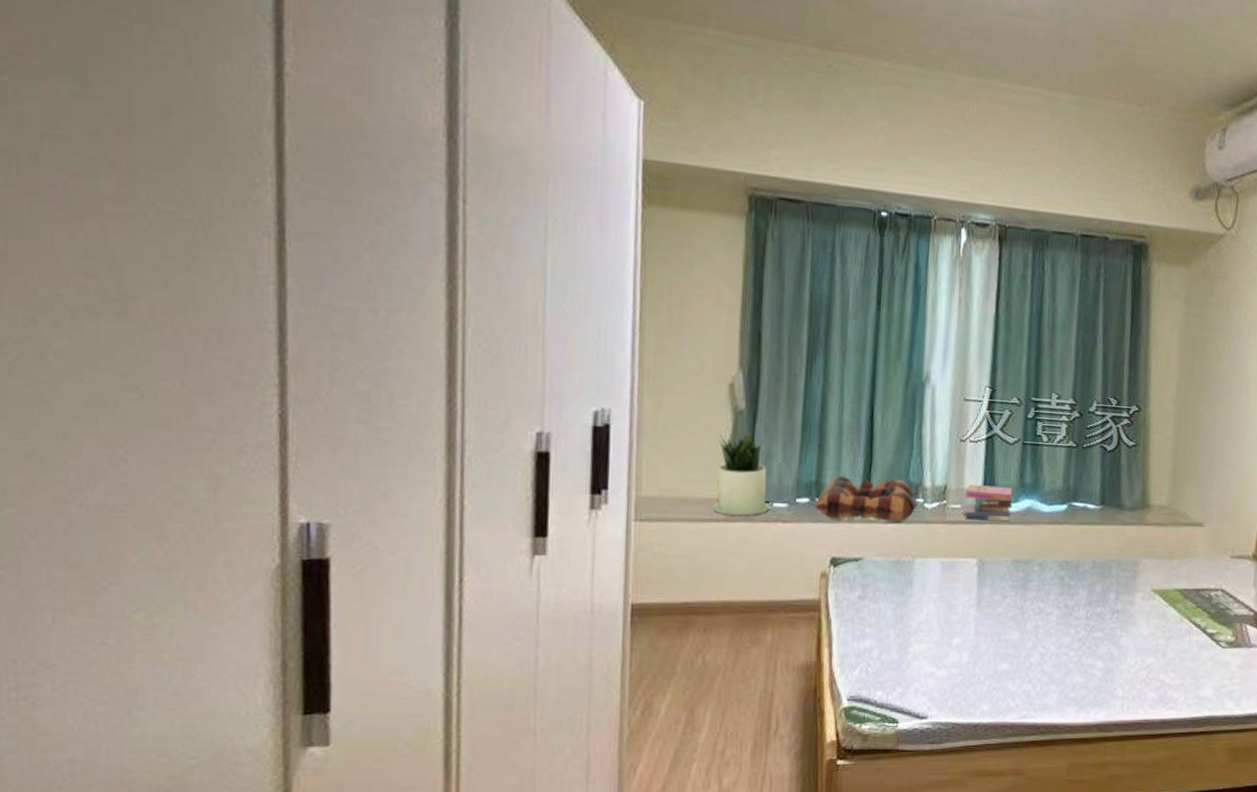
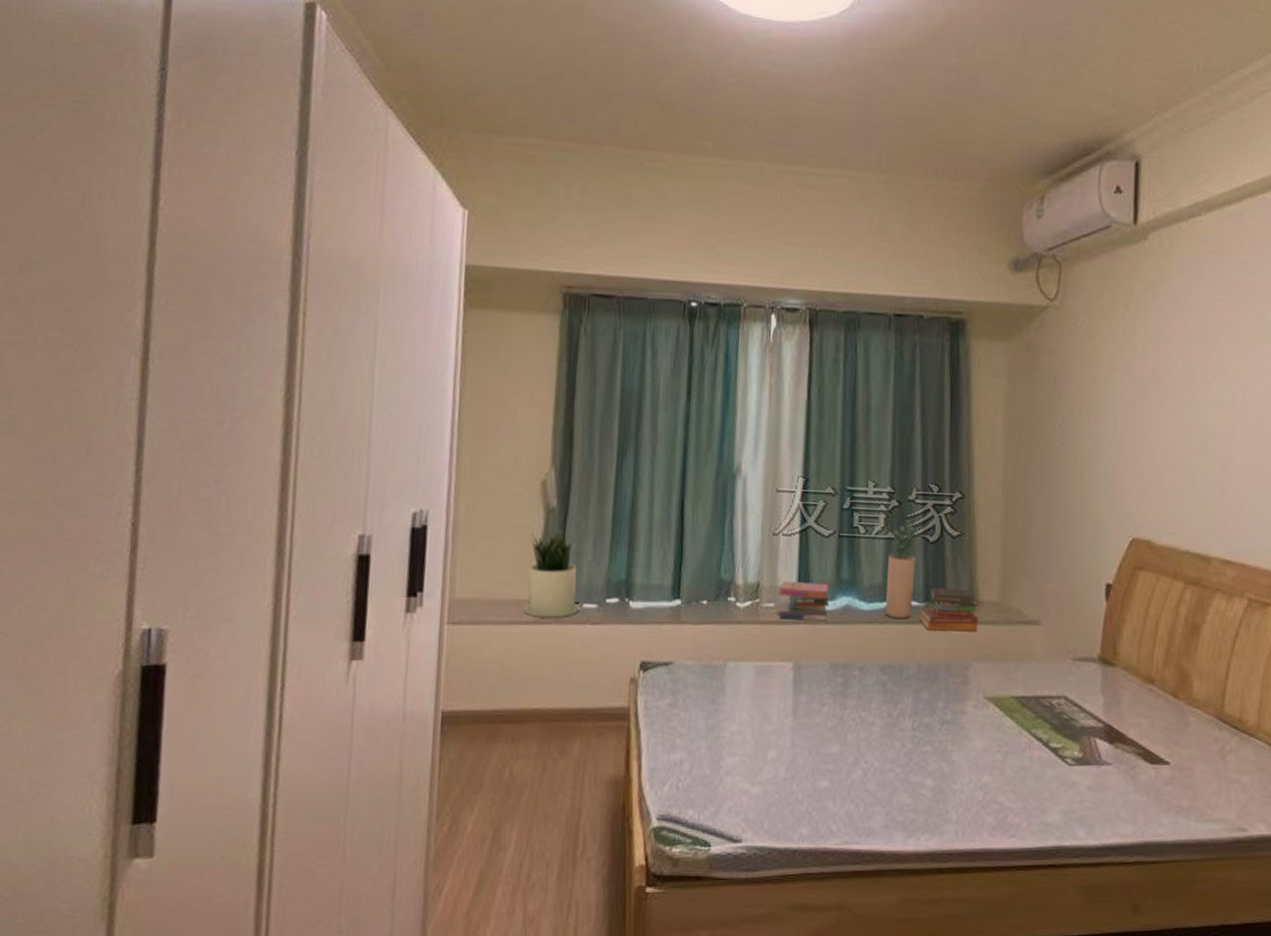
seat cushion: present [814,474,917,523] -> none [623,572,729,623]
vase: none [1065,426,1096,521] -> present [886,516,917,620]
books: none [1095,492,1149,533] -> present [919,587,979,632]

